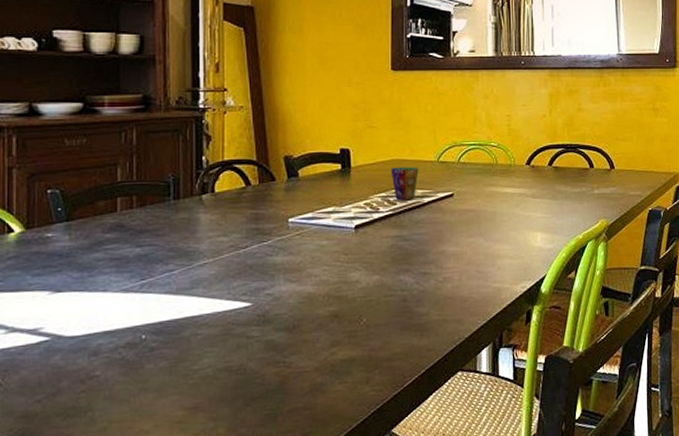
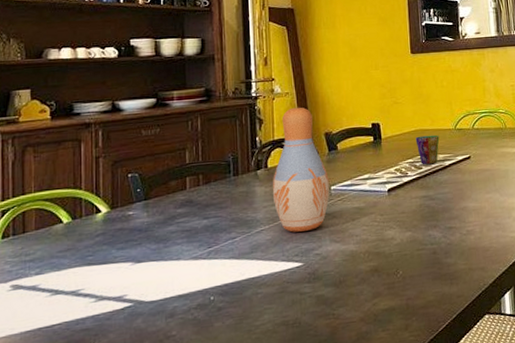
vase: none [219,124,286,268] -> present [272,107,330,233]

